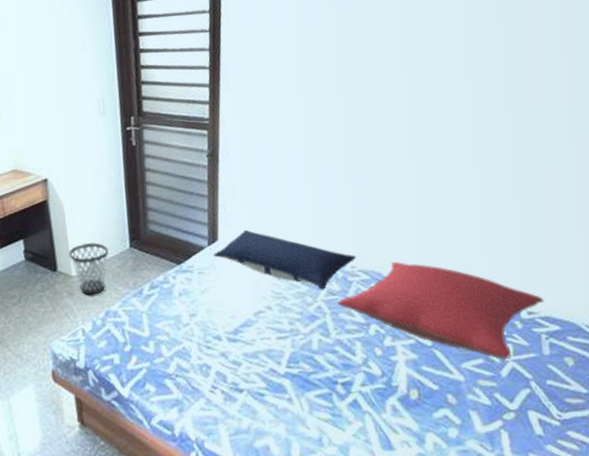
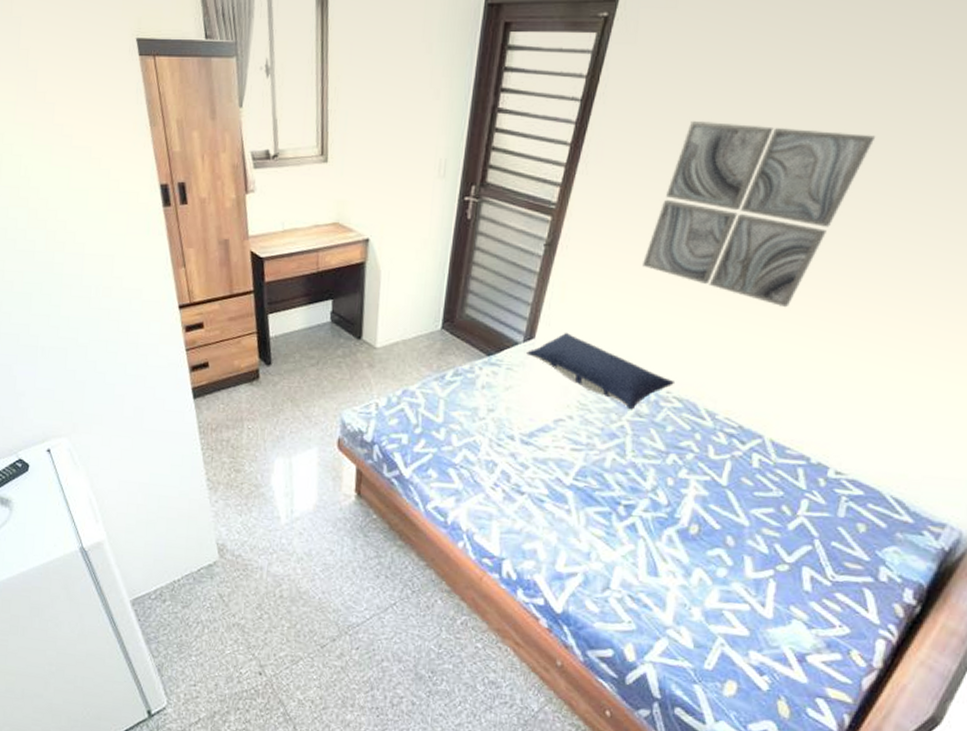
wastebasket: present [69,242,108,296] -> none [377,316,418,371]
wall art: none [298,17,465,172] -> present [643,121,875,308]
pillow: present [337,262,545,359] -> none [642,395,857,514]

